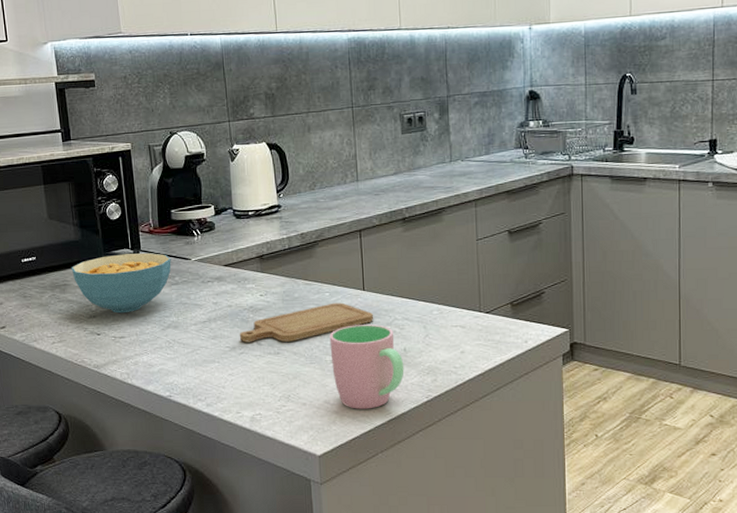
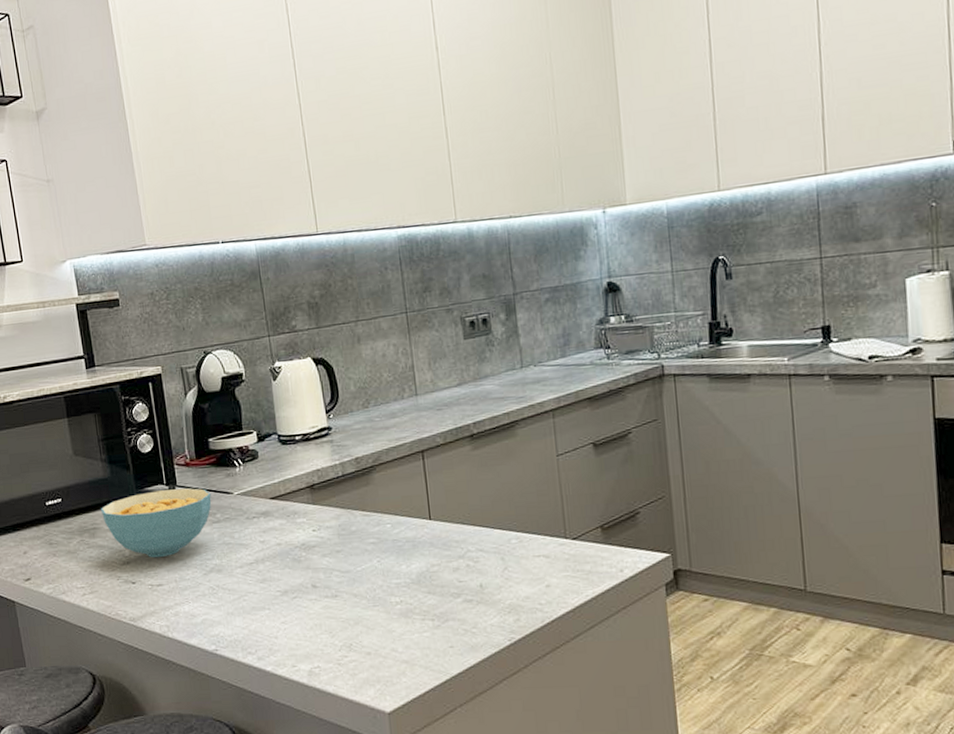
chopping board: present [239,302,374,342] -> none [291,534,444,585]
cup: present [329,324,404,409] -> none [393,558,482,657]

